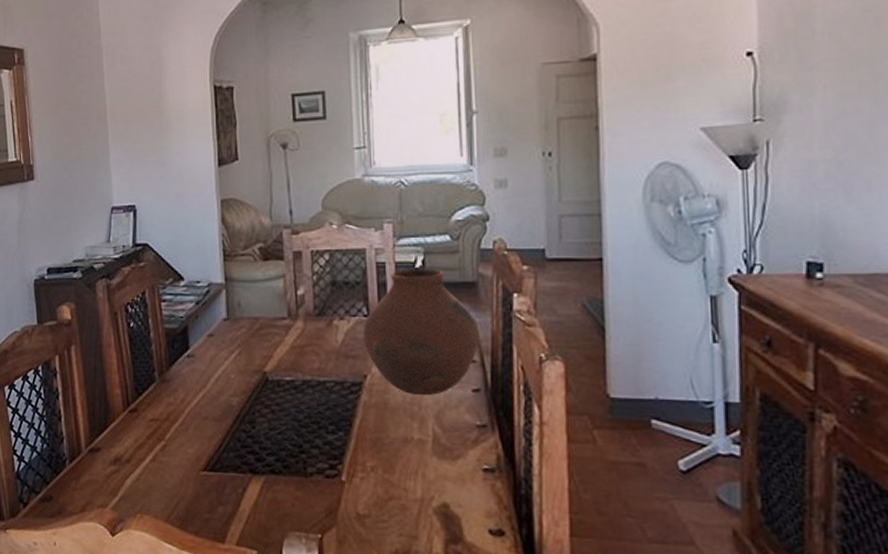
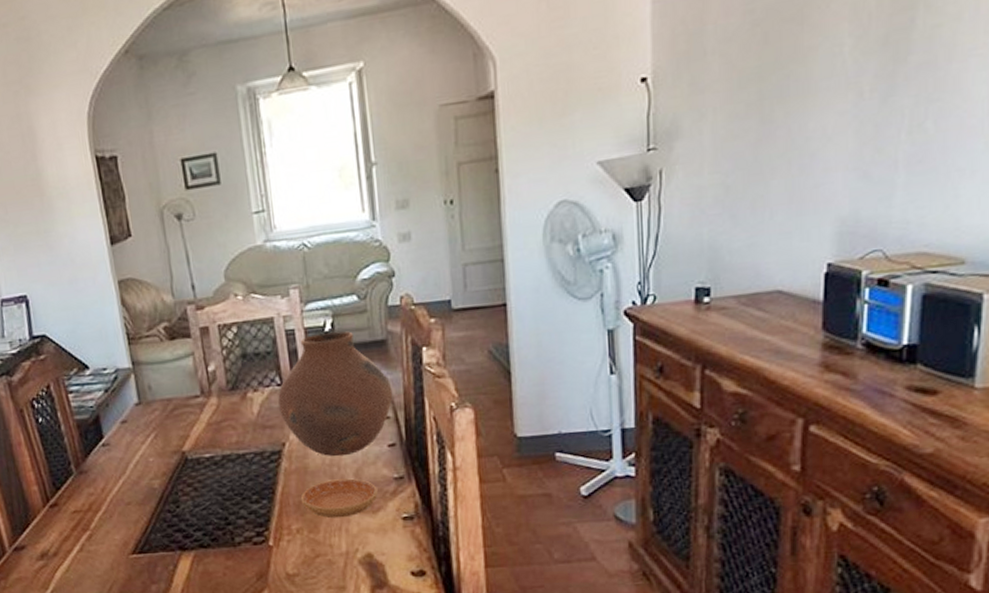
saucer: none [379,419,458,461] -> present [301,478,378,519]

